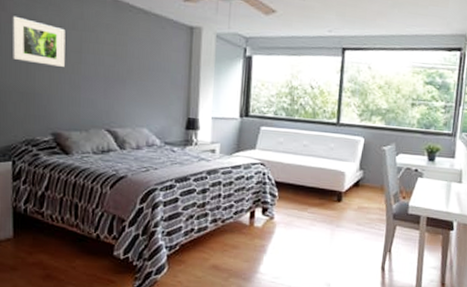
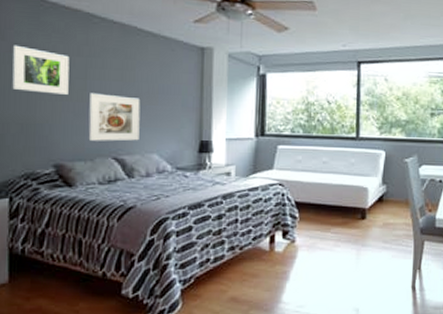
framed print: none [83,66,132,115] -> present [88,93,141,142]

